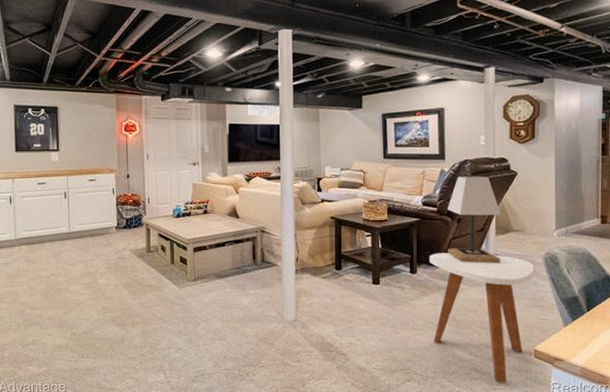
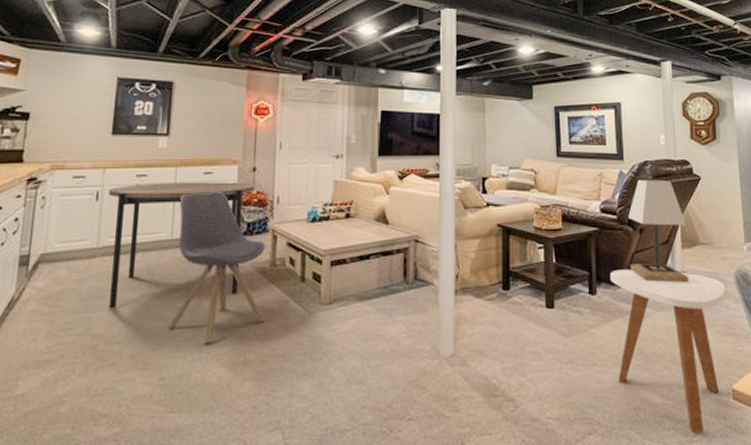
dining table: none [18,187,130,284] -> present [108,182,255,309]
chair: none [73,194,145,310] -> present [169,191,265,345]

